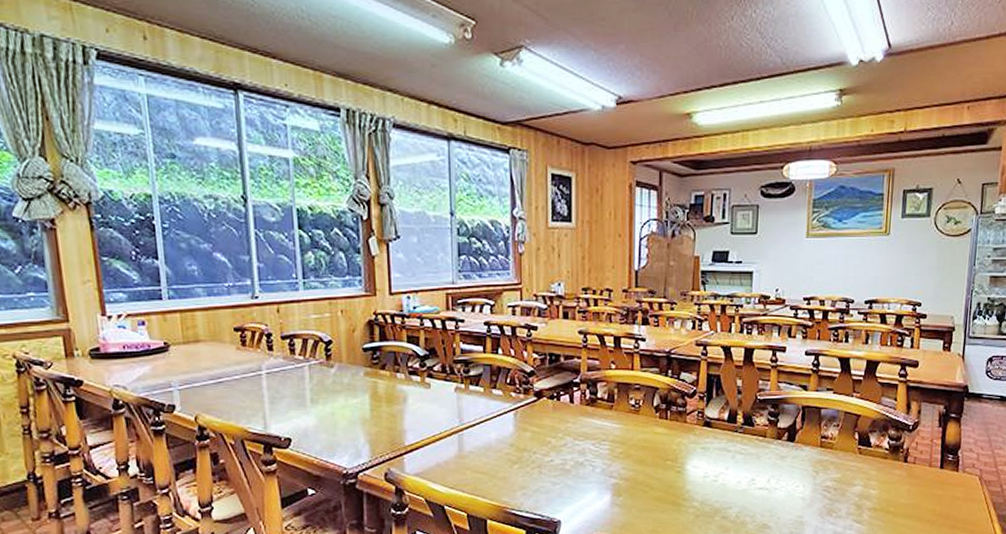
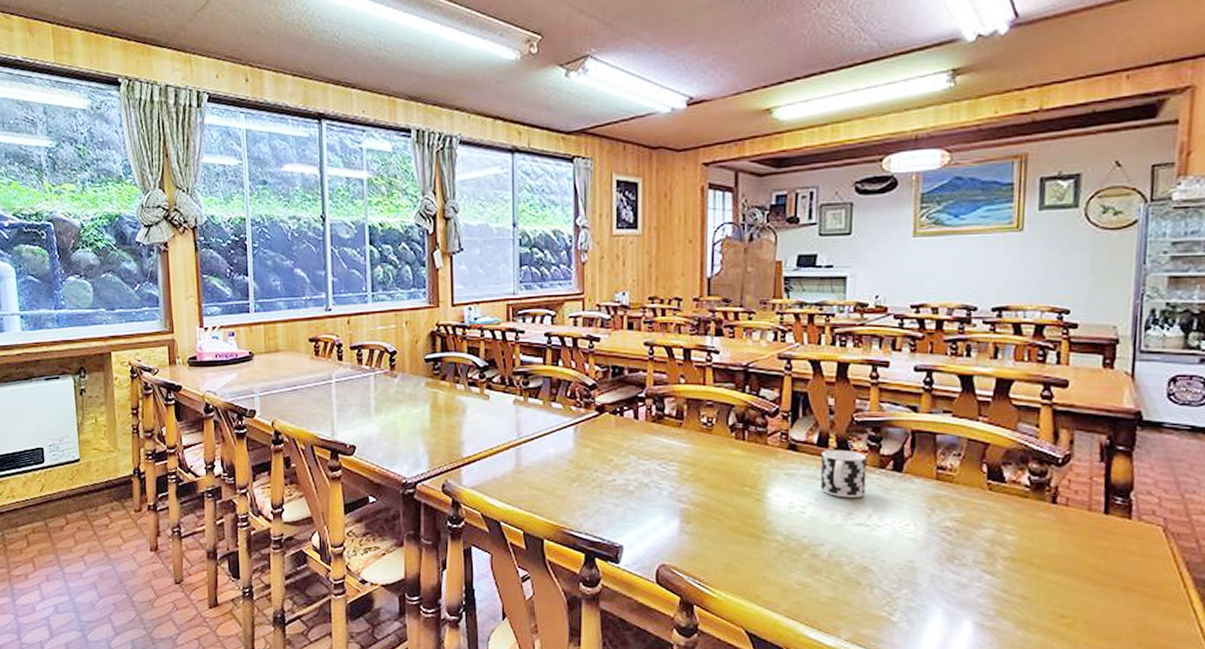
cup: none [730,424,767,467] -> present [821,449,867,498]

